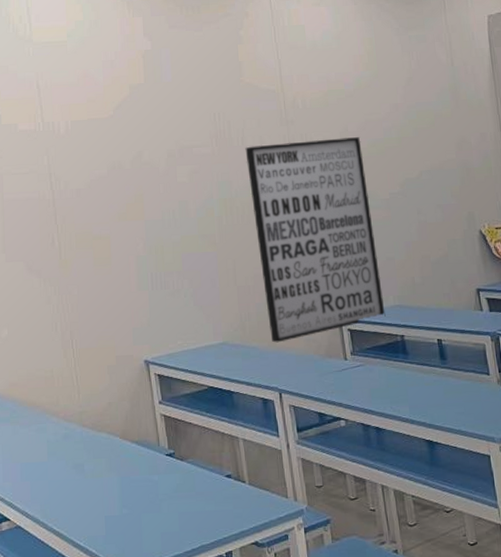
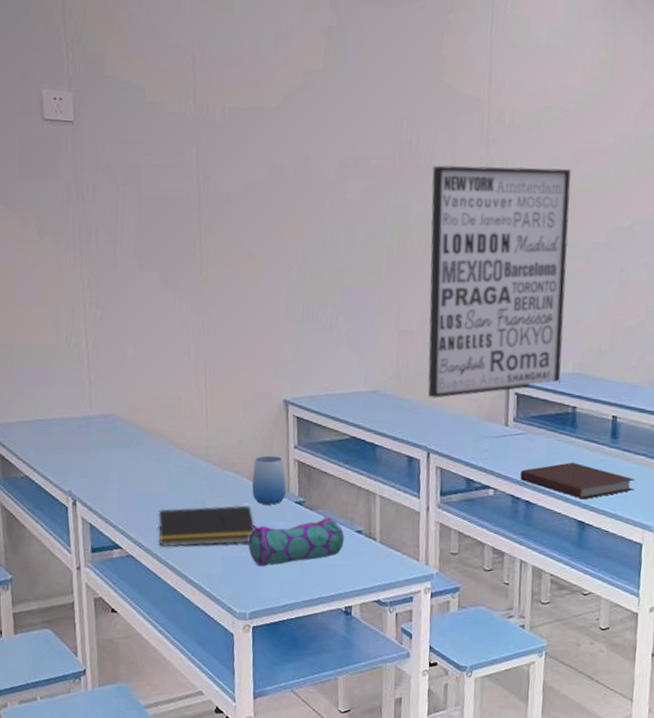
notepad: none [41,462,132,514] -> present [158,504,255,547]
cup: none [124,413,157,461] -> present [251,455,287,505]
pencil case: none [127,464,216,522] -> present [248,516,344,567]
notebook: none [366,385,471,420] -> present [520,462,636,500]

